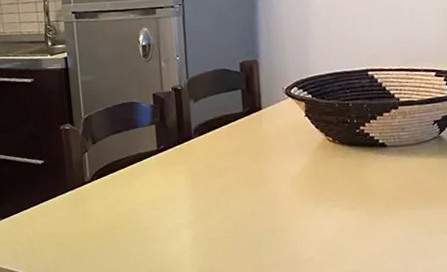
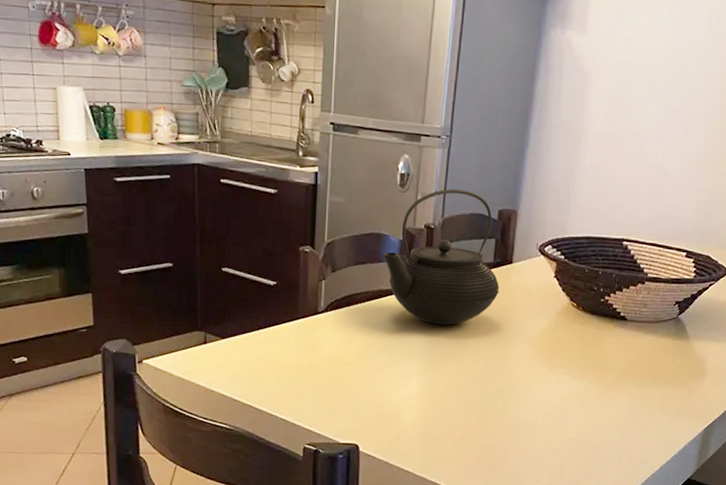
teapot: none [137,49,253,178] -> present [383,188,500,326]

